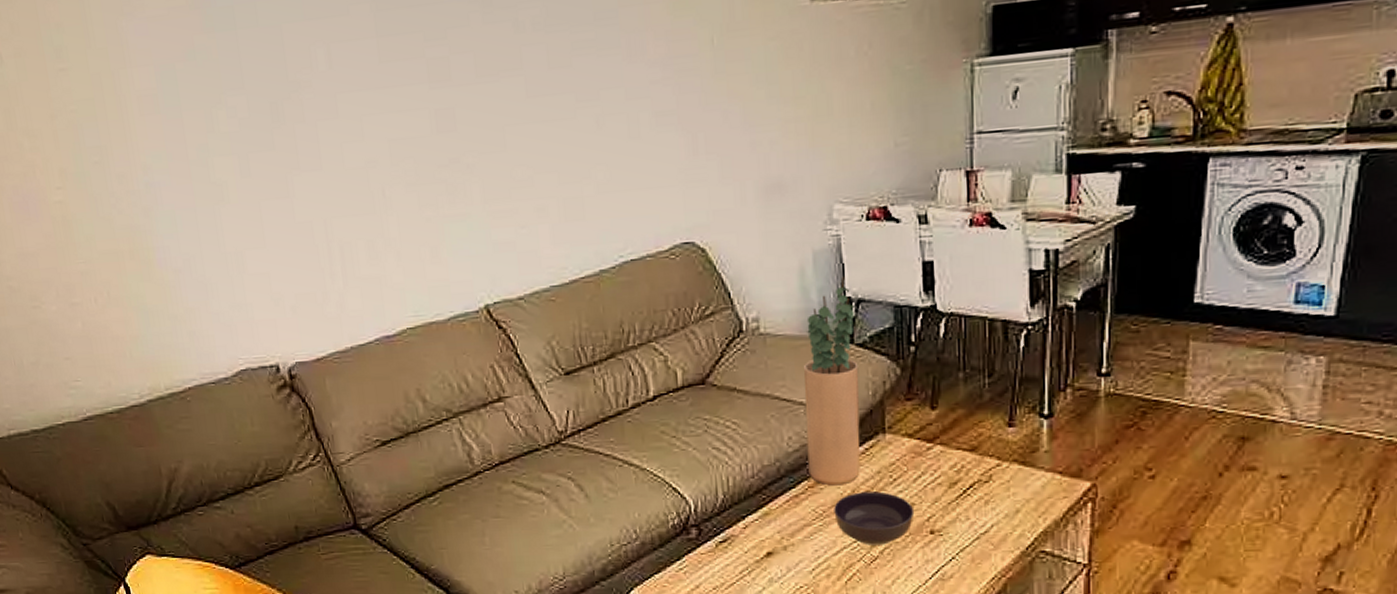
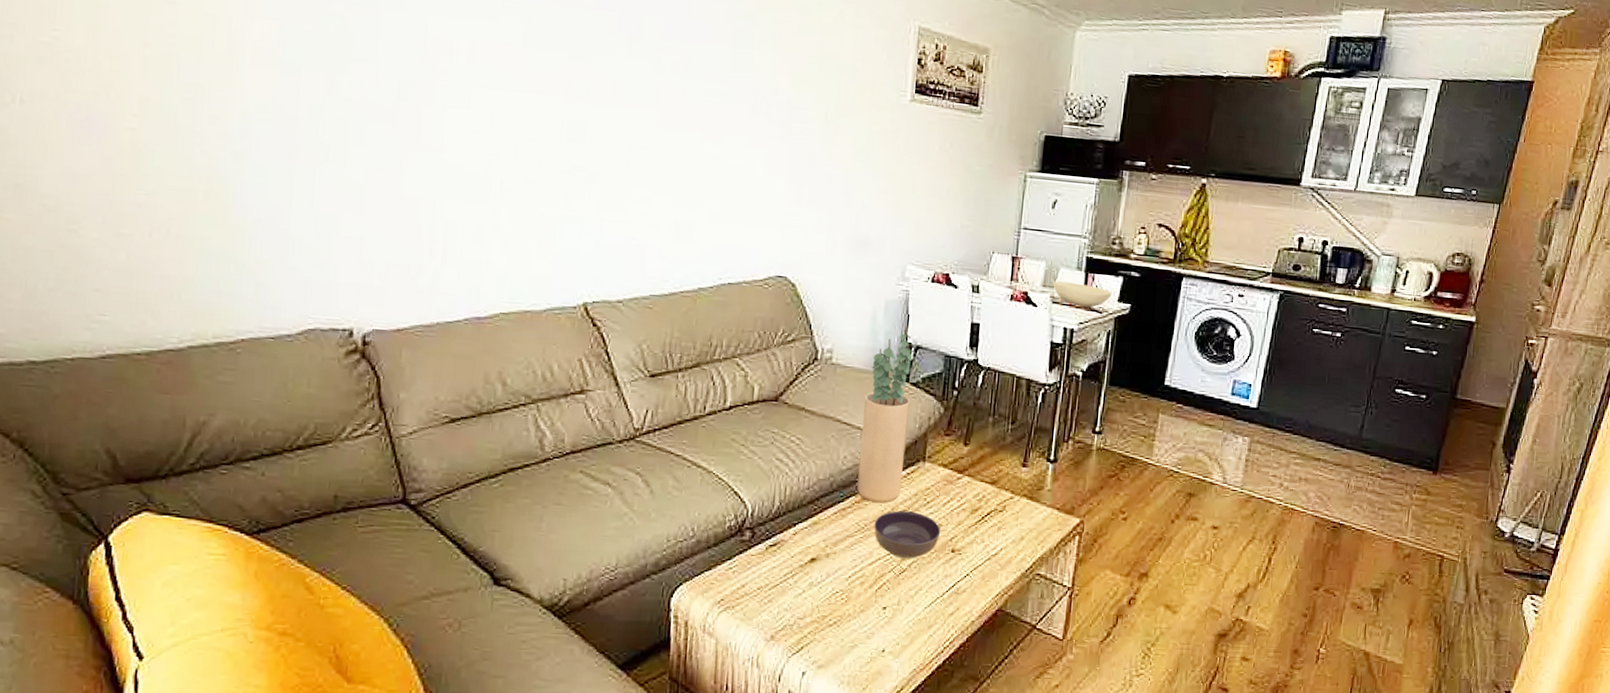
bowl: none [1023,189,1107,220] -> present [1052,281,1112,308]

